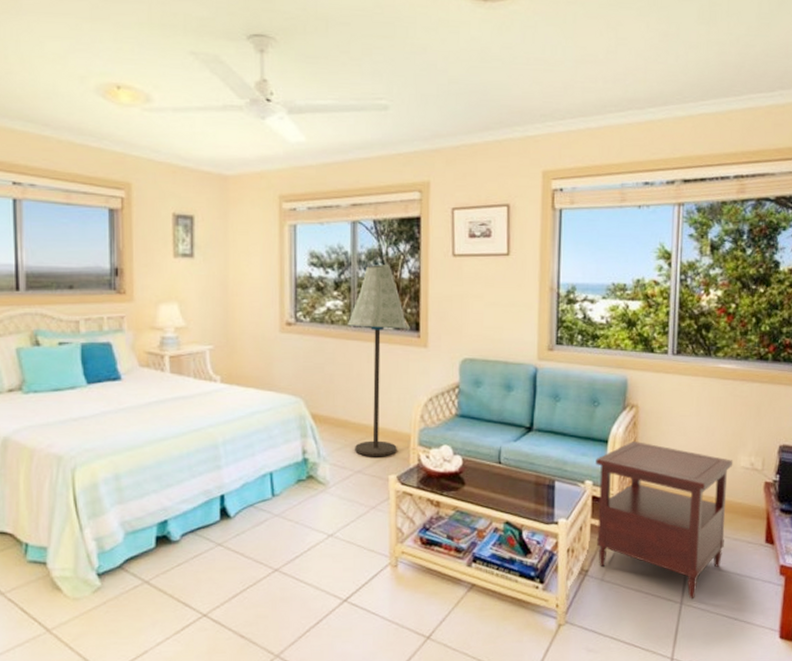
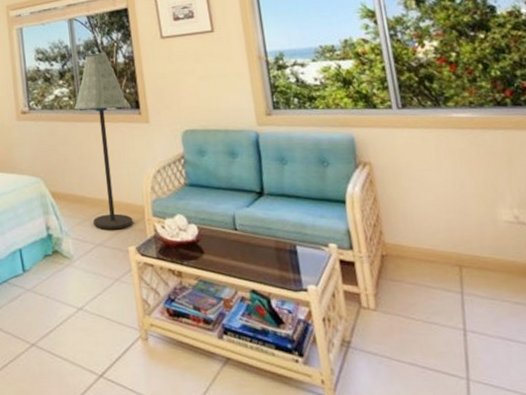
side table: present [595,440,734,600] -> none [336,199,506,375]

